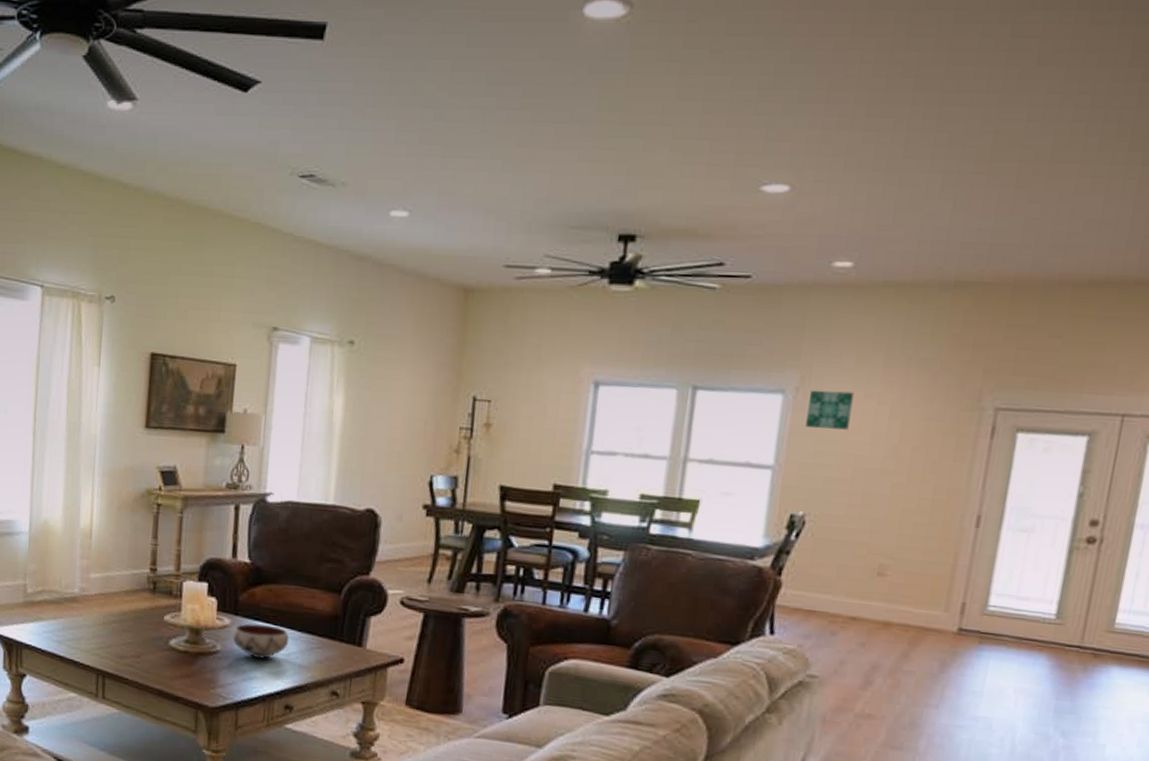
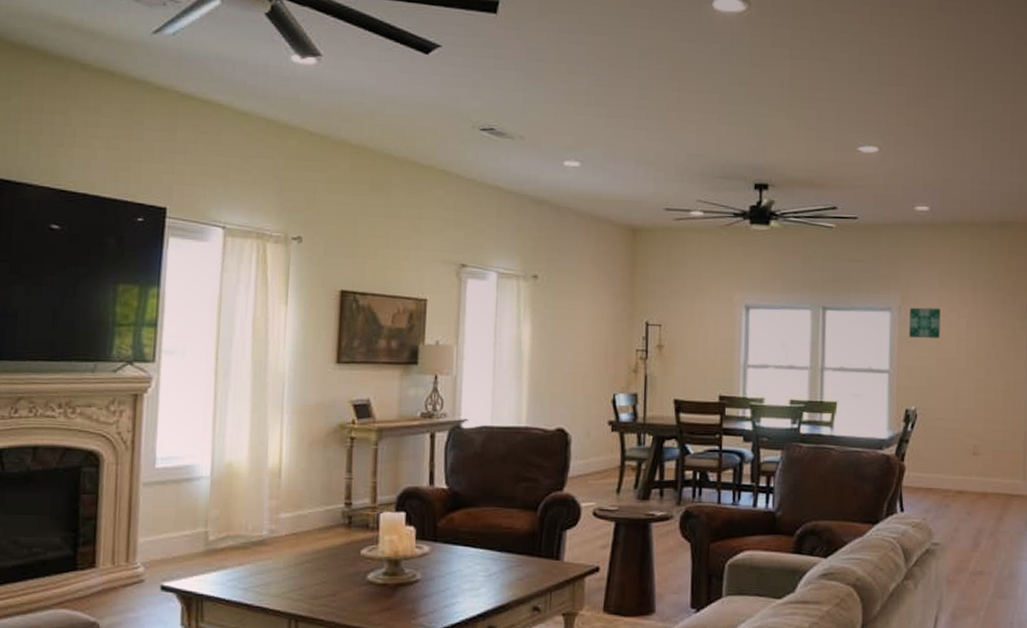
bowl: present [232,623,290,659] -> none [432,548,490,582]

